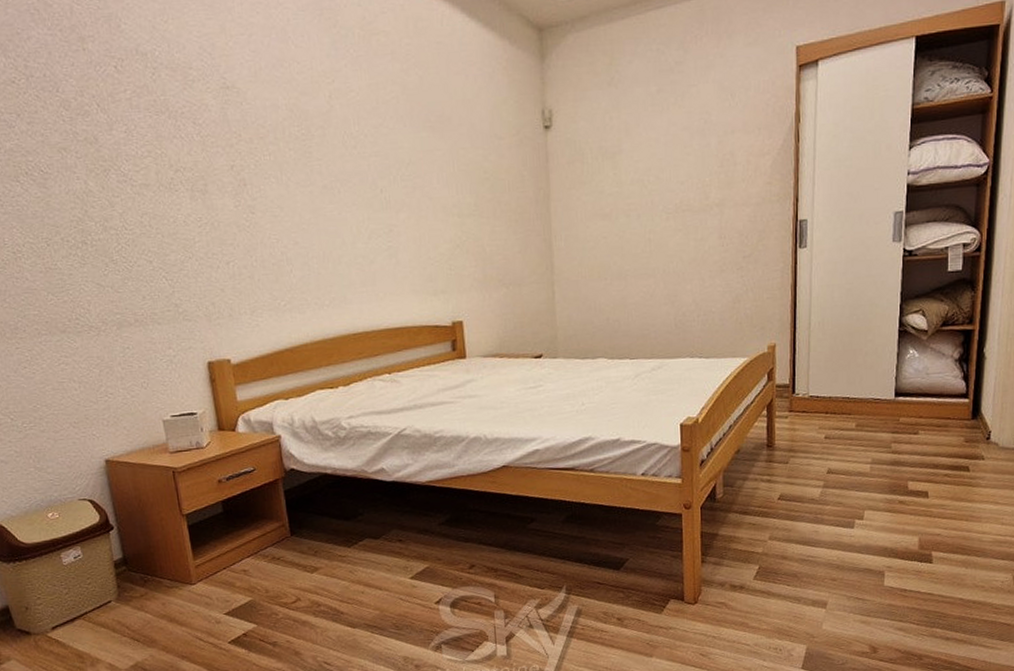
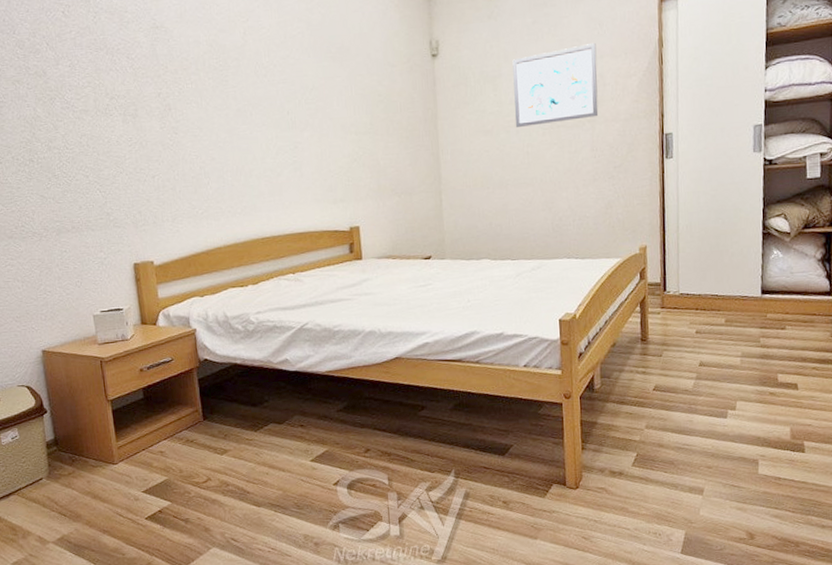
wall art: none [634,115,728,212] -> present [512,42,599,128]

